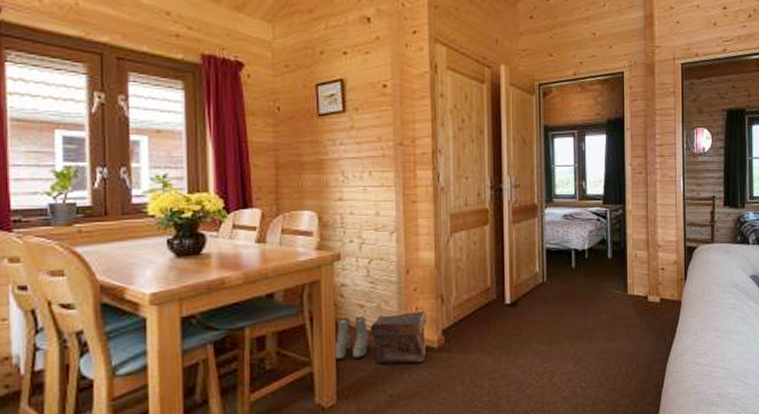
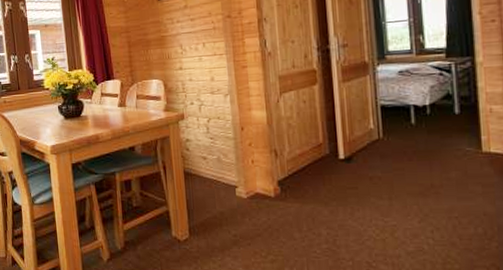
boots: present [332,317,368,360] -> none [183,167,212,202]
pouch: present [370,310,428,365] -> none [212,163,264,210]

